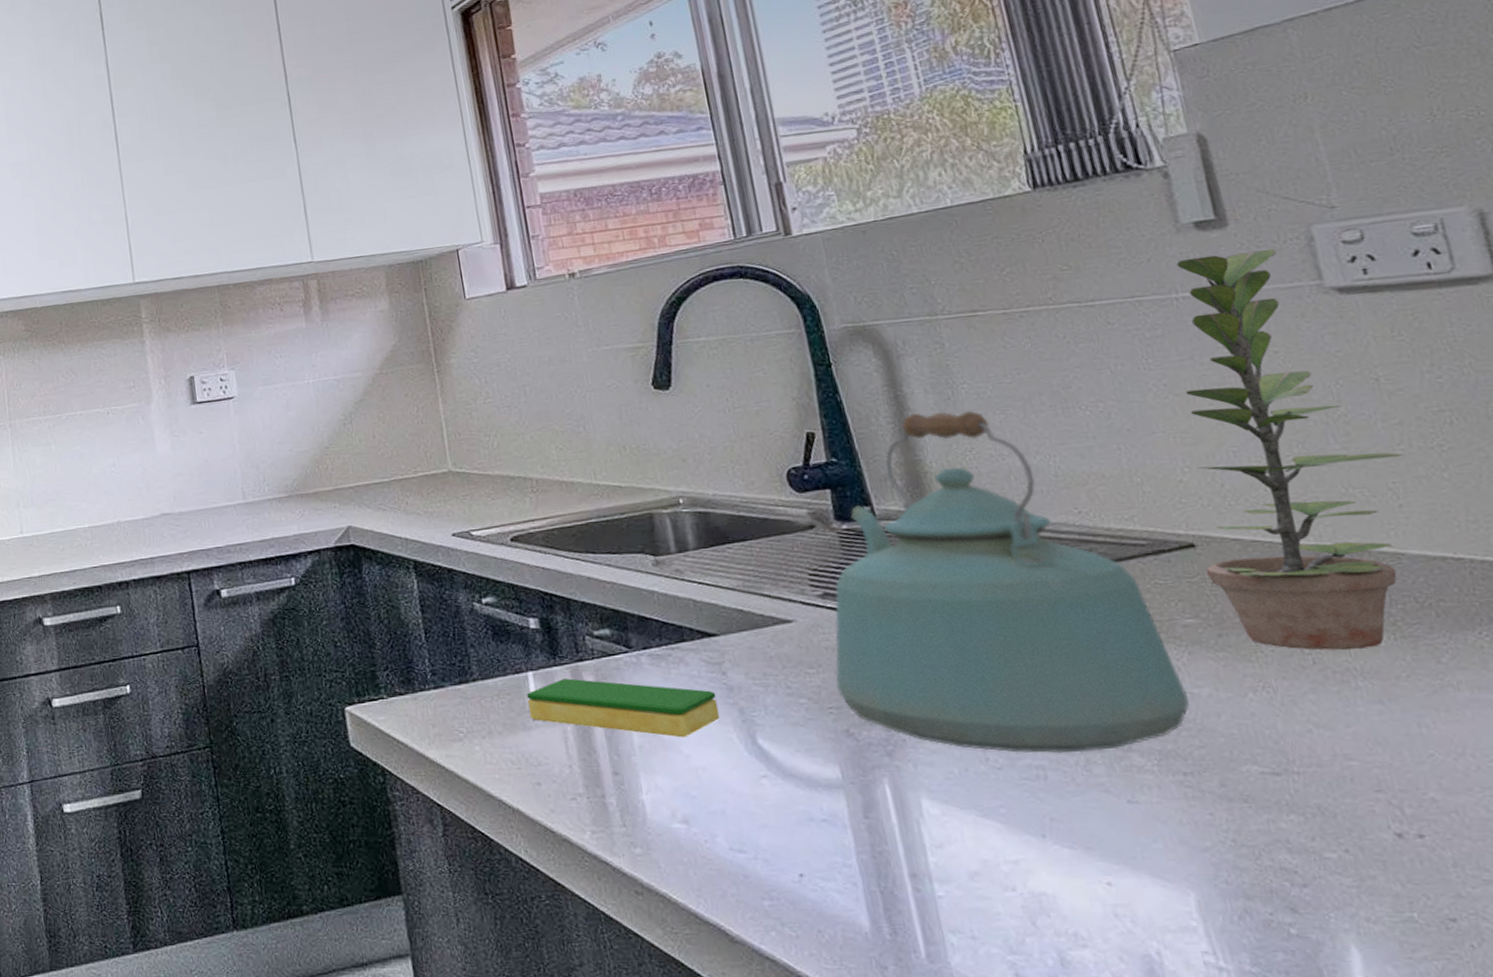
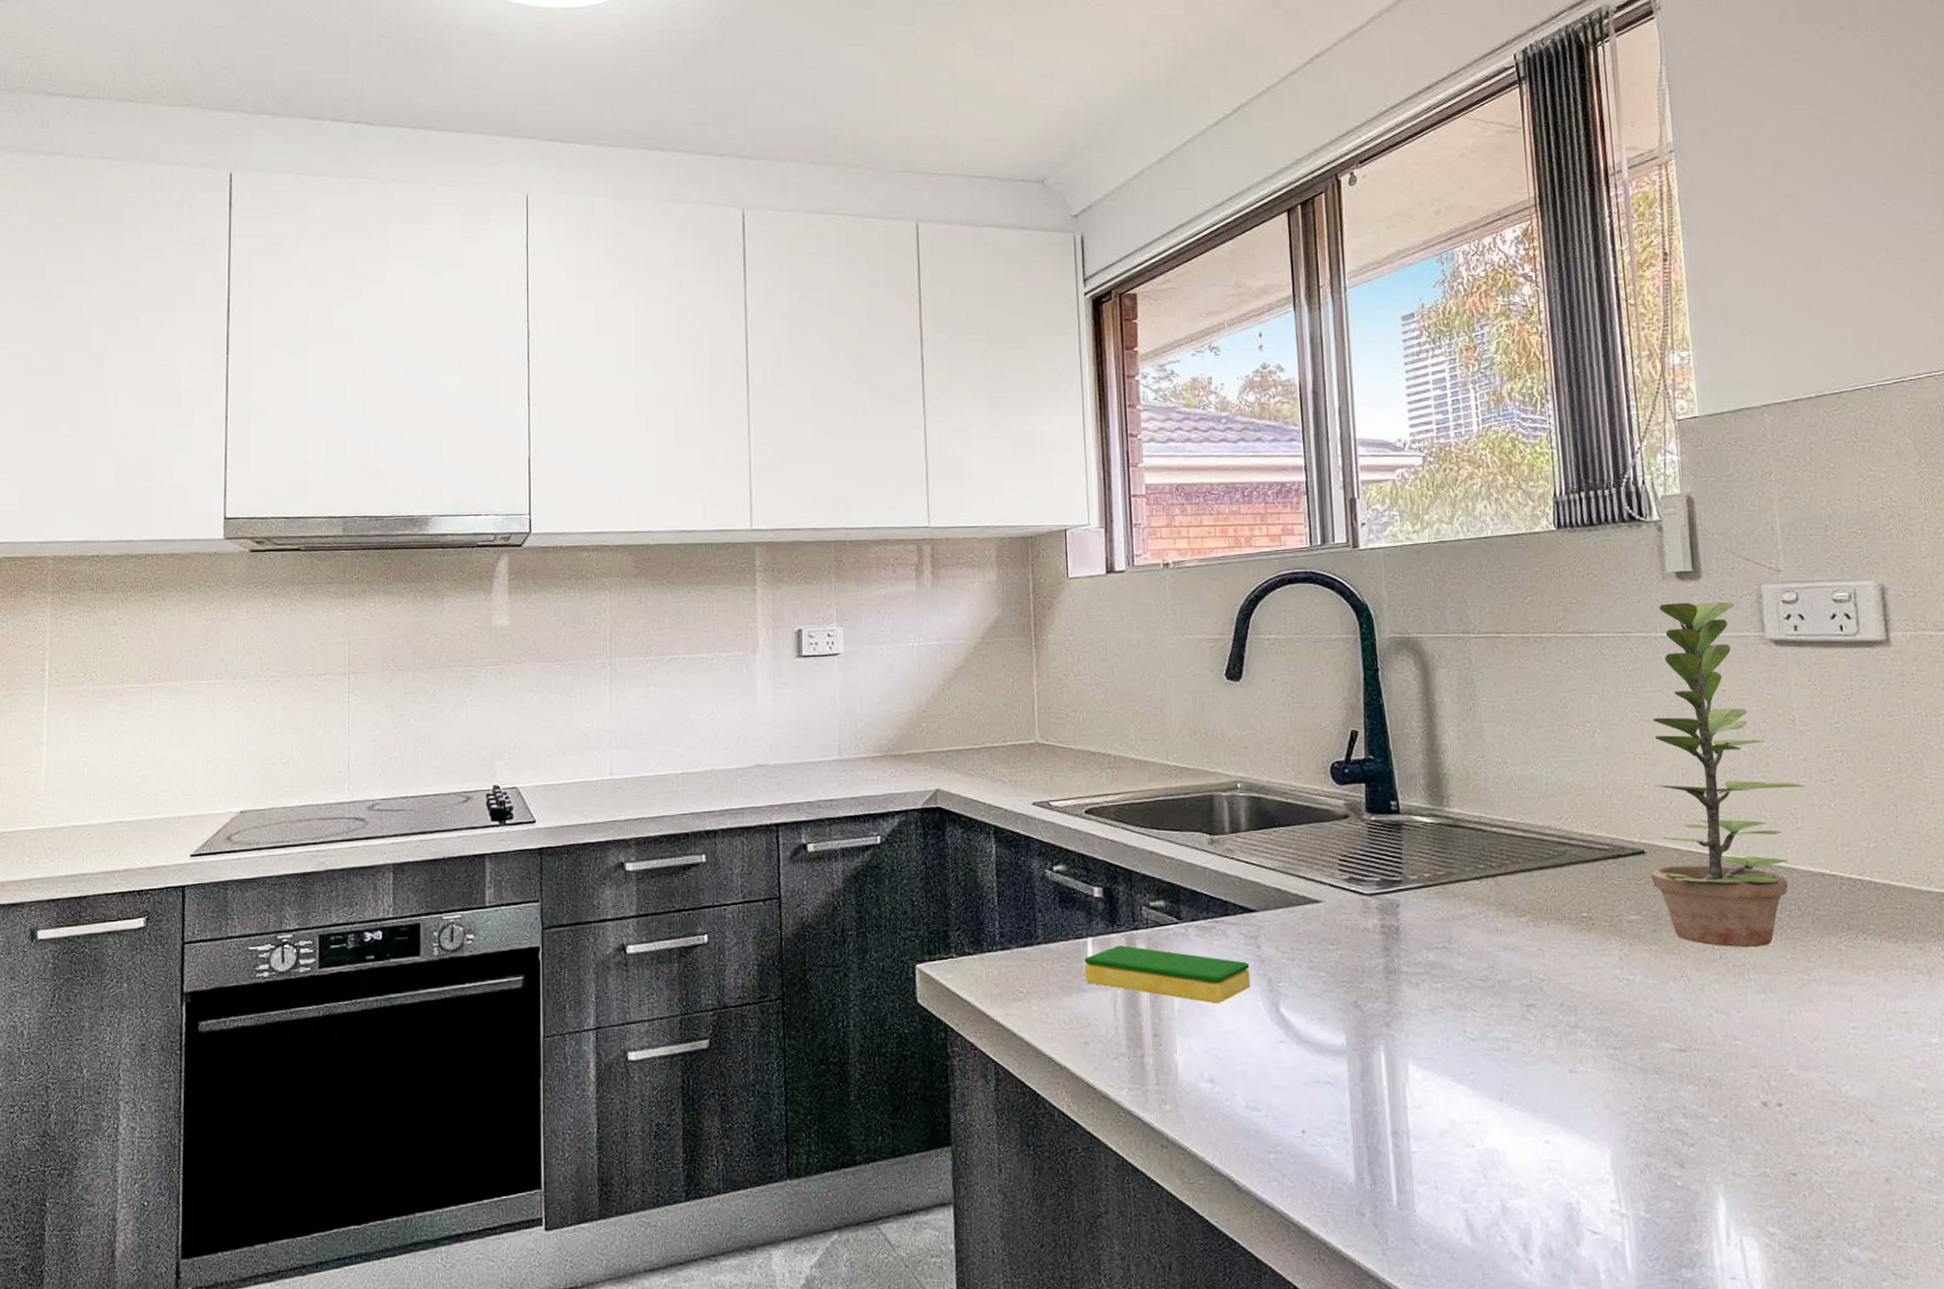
kettle: present [834,410,1190,754] -> none [1350,720,1625,1028]

